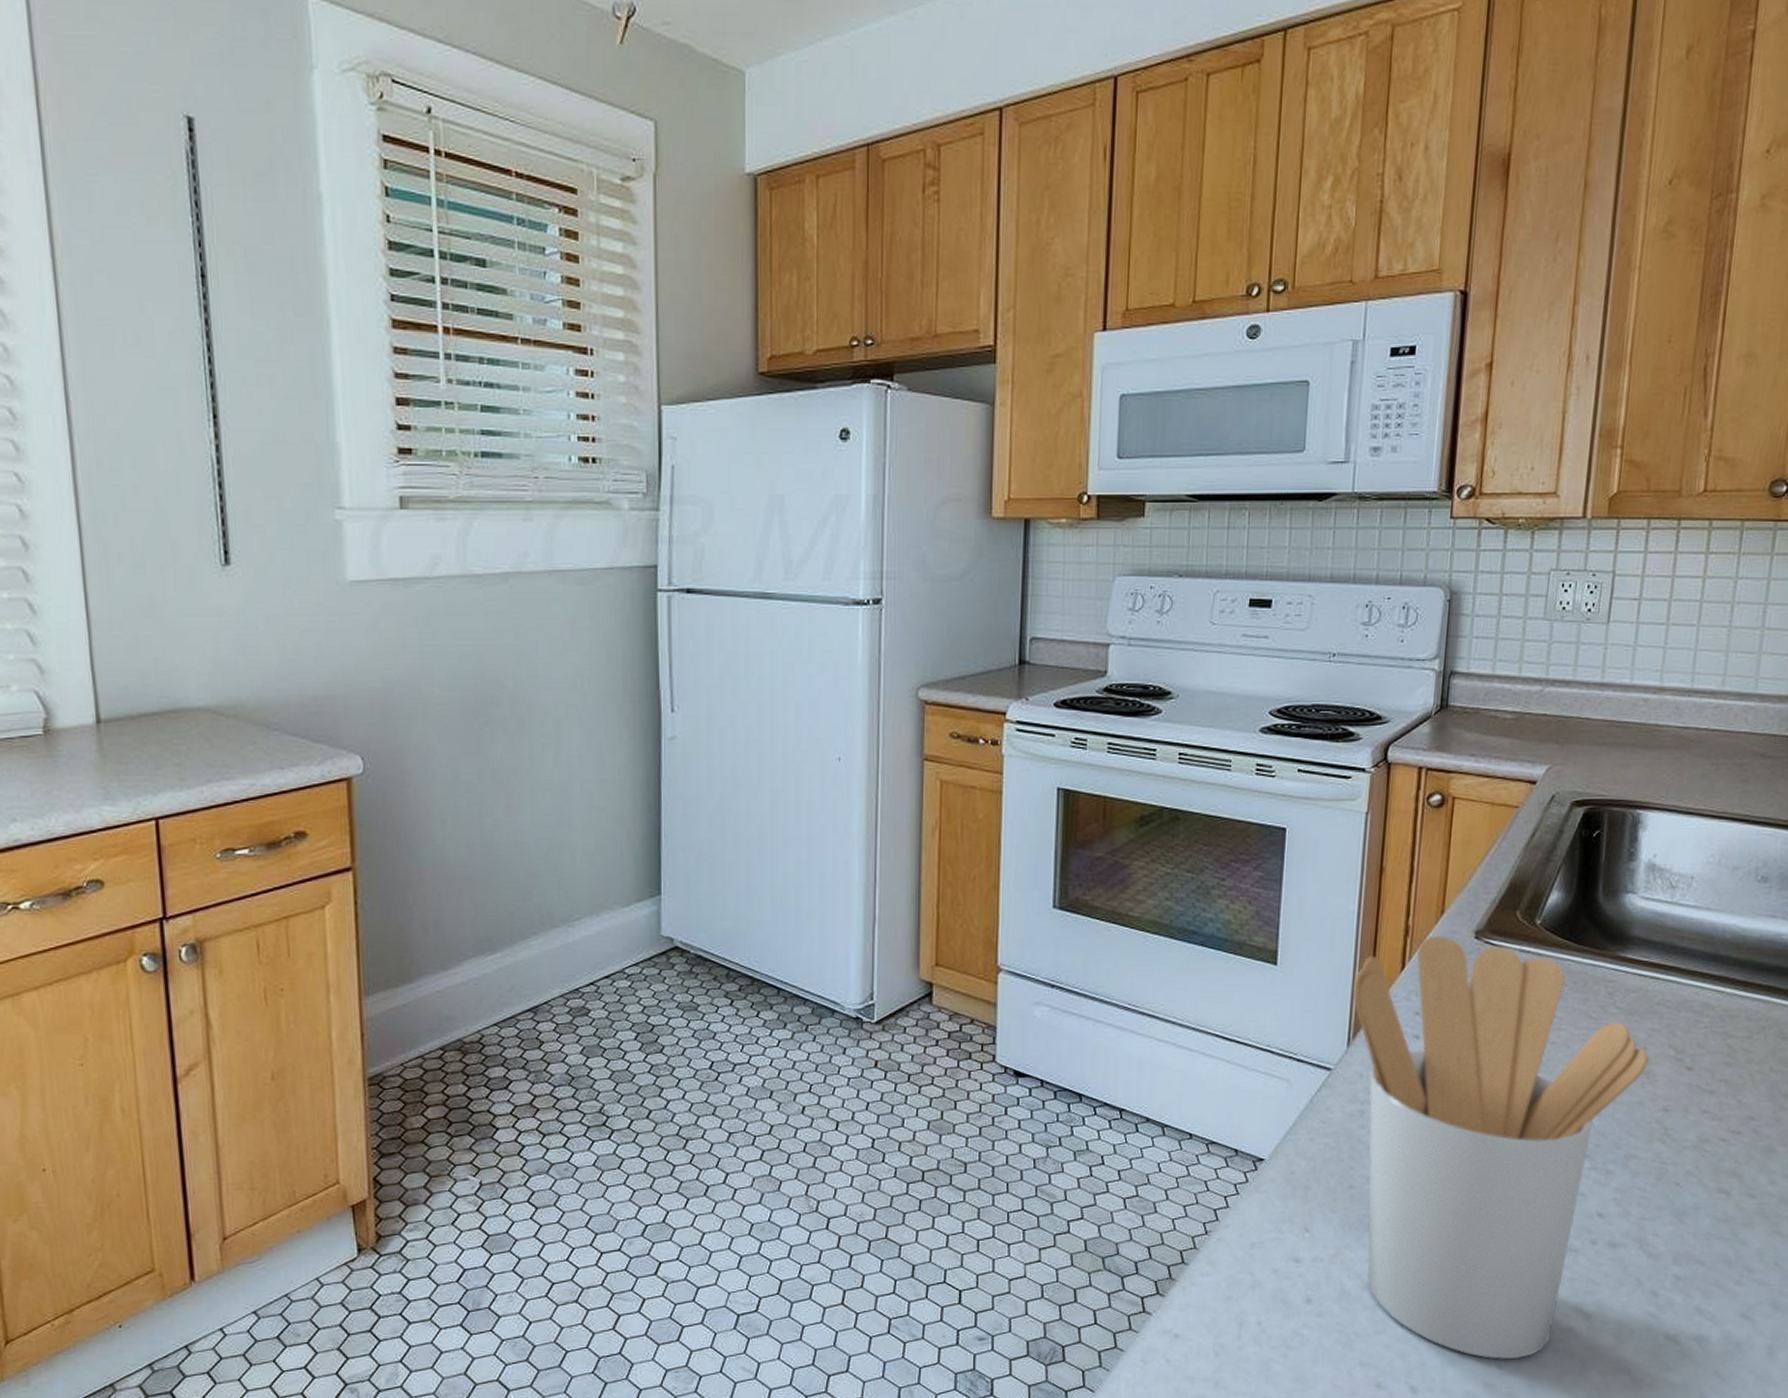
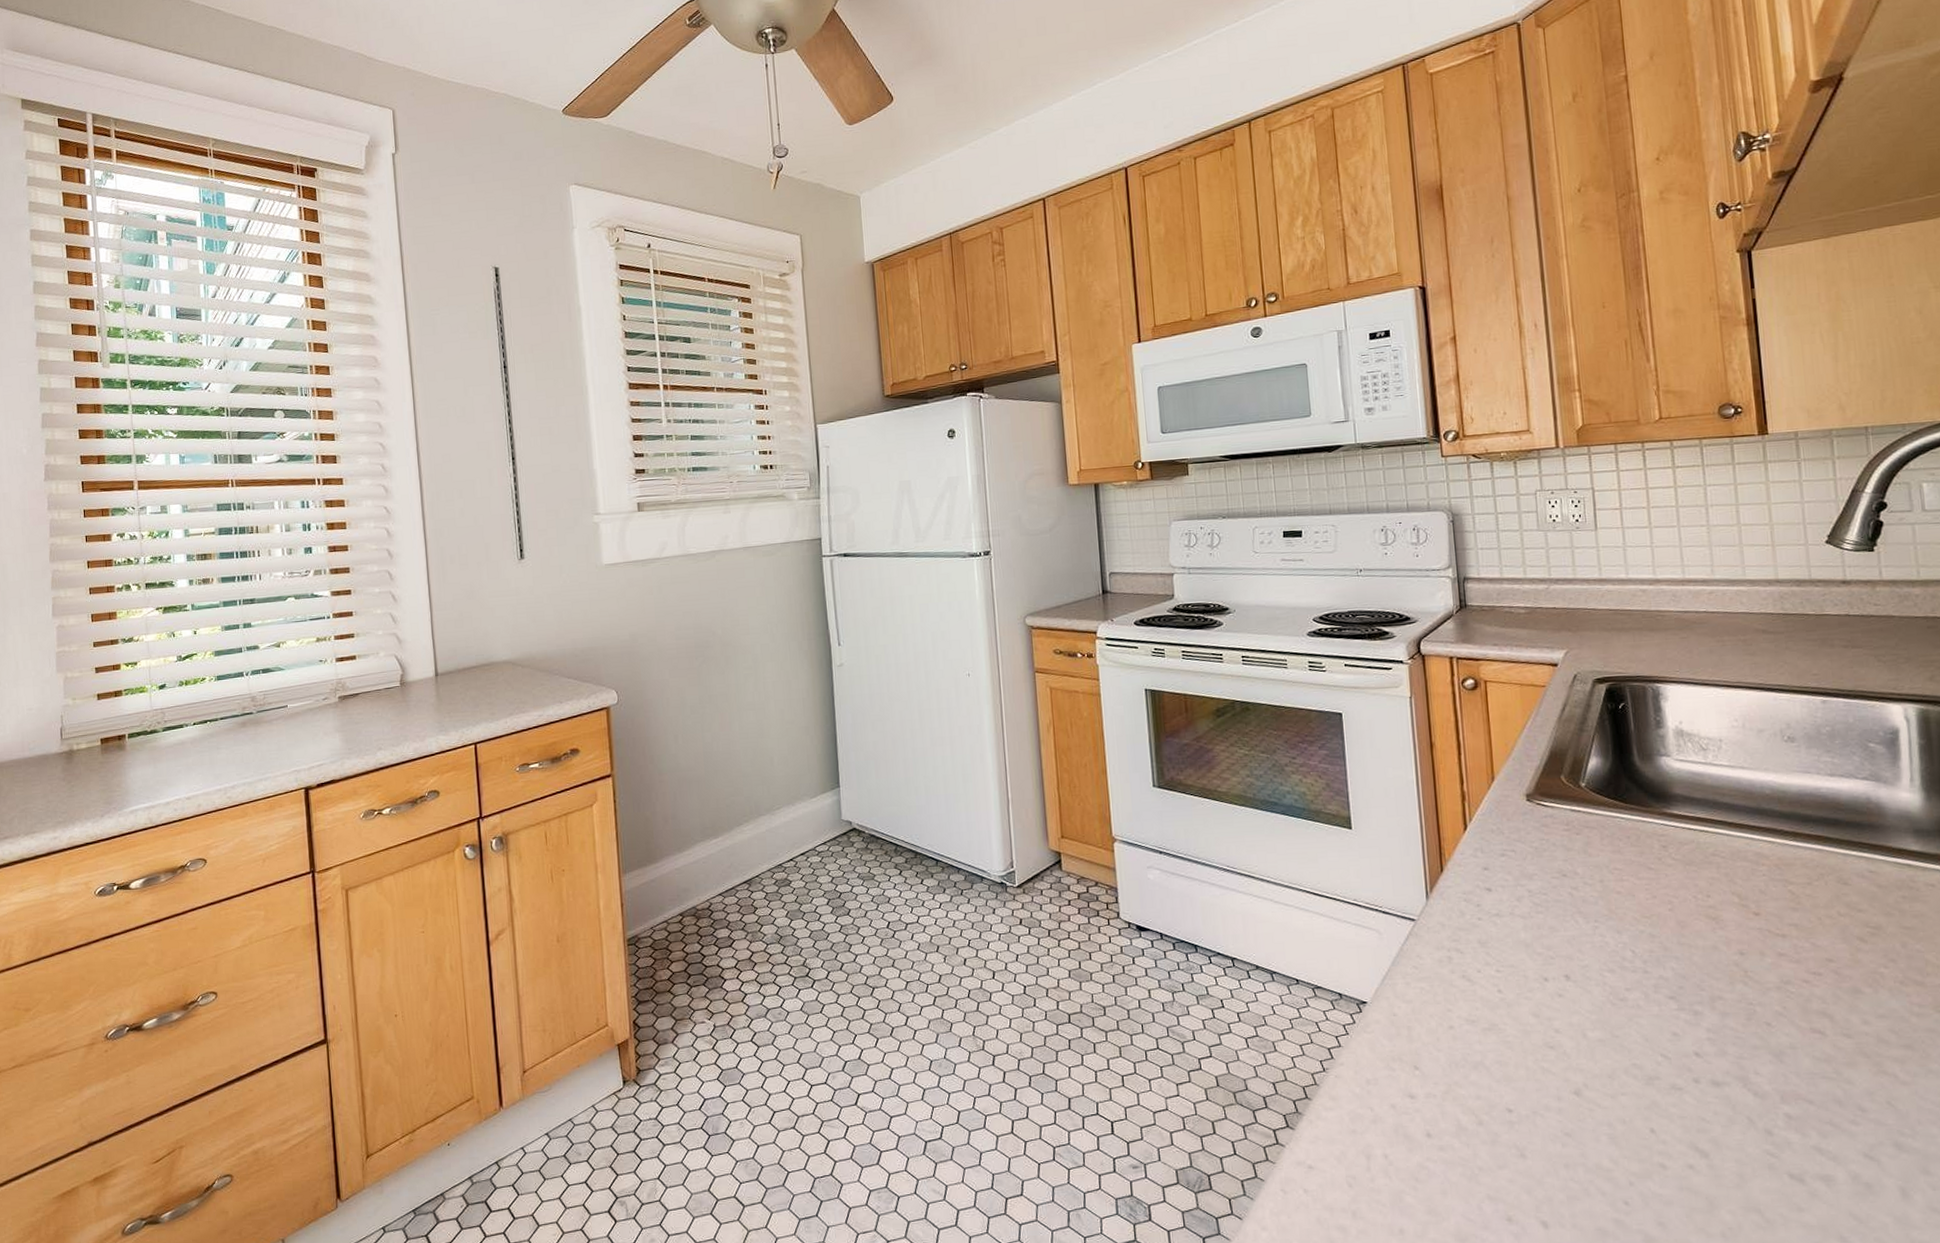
utensil holder: present [1352,935,1650,1360] -> none [1422,799,1715,1197]

